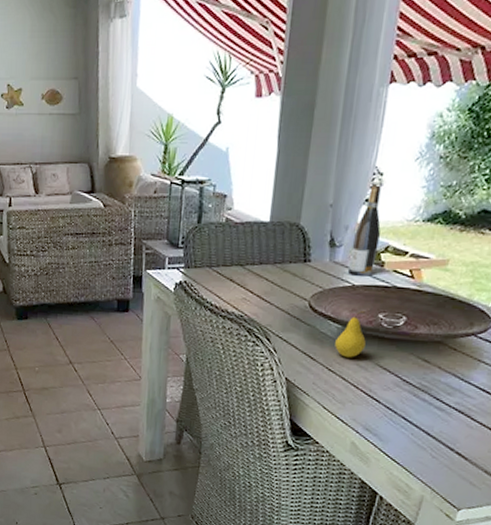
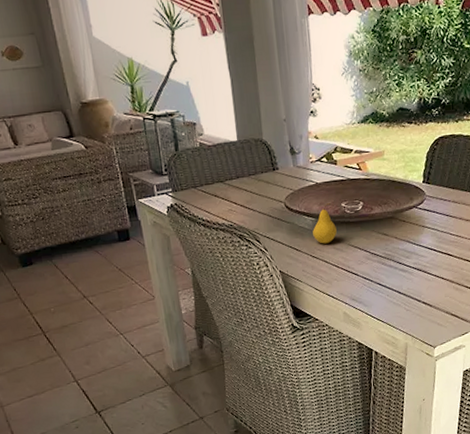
wine bottle: present [347,185,381,277] -> none [308,98,330,175]

